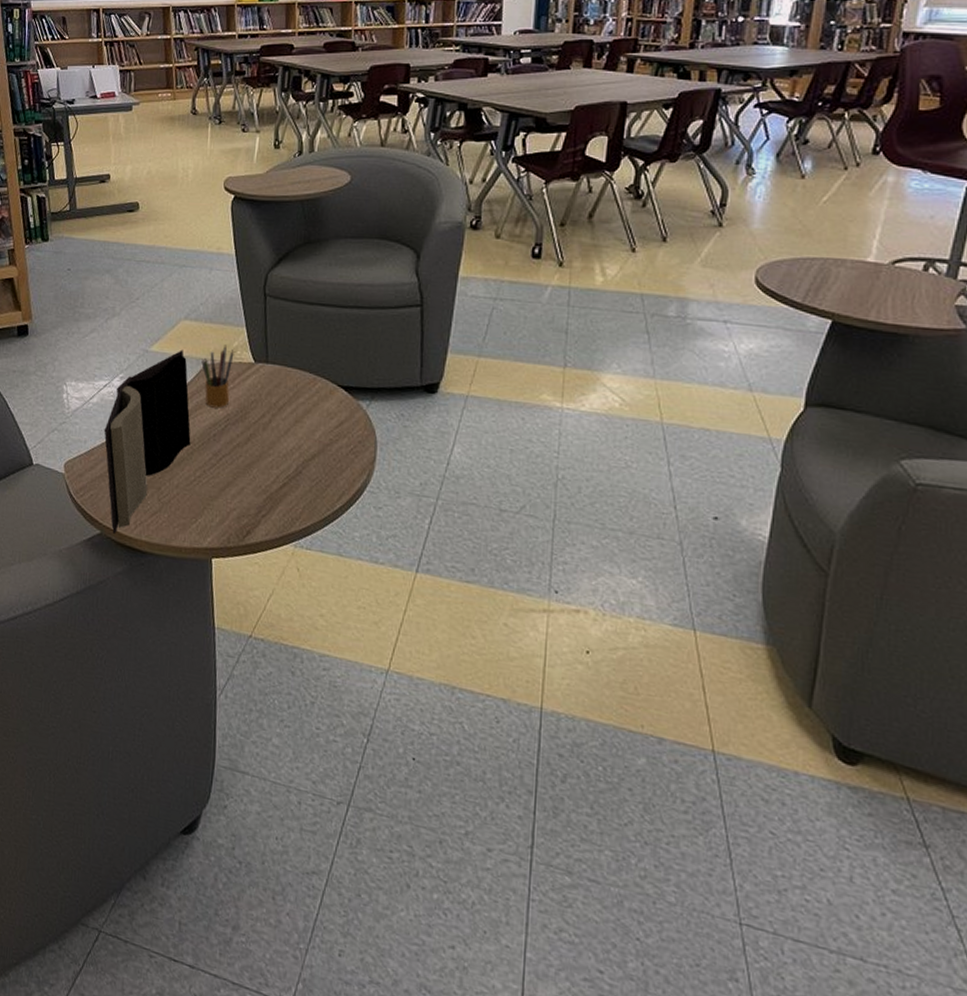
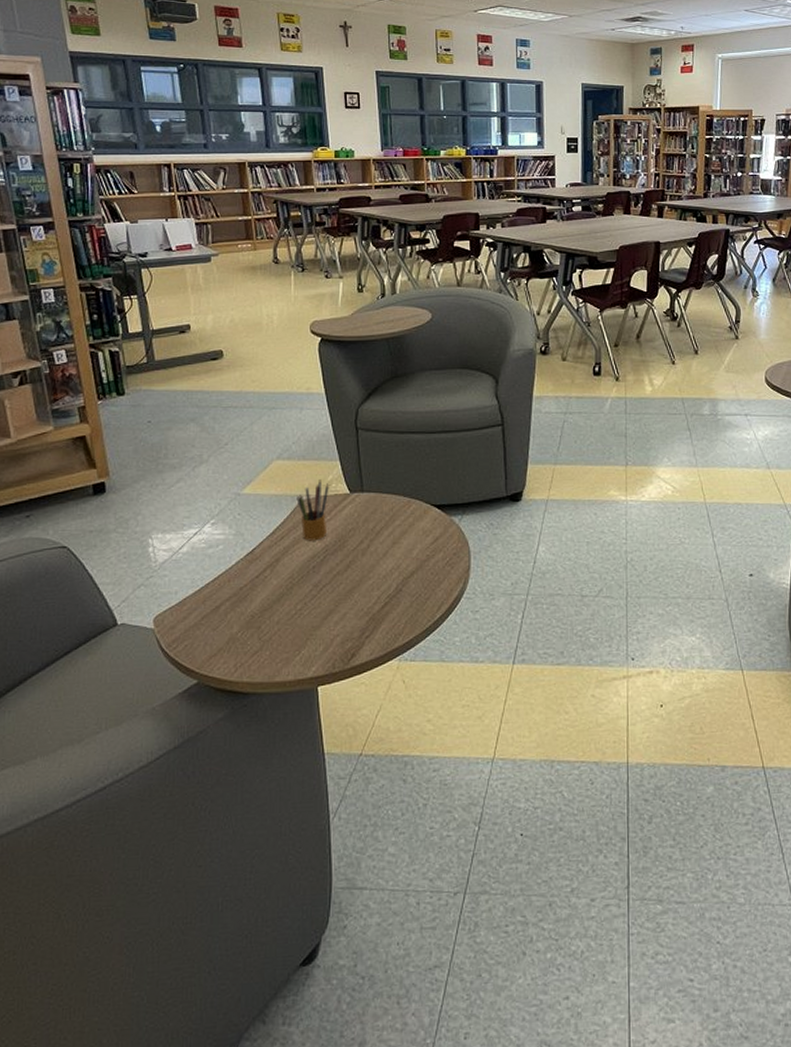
book: present [104,350,191,534] -> none [196,489,290,681]

